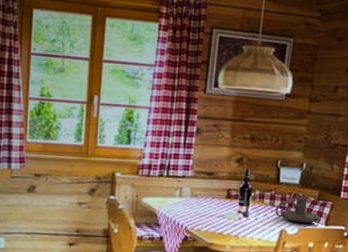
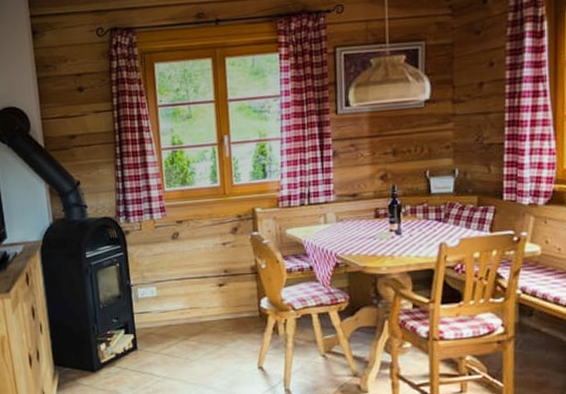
candle holder: present [275,194,320,224] -> none [431,203,483,234]

